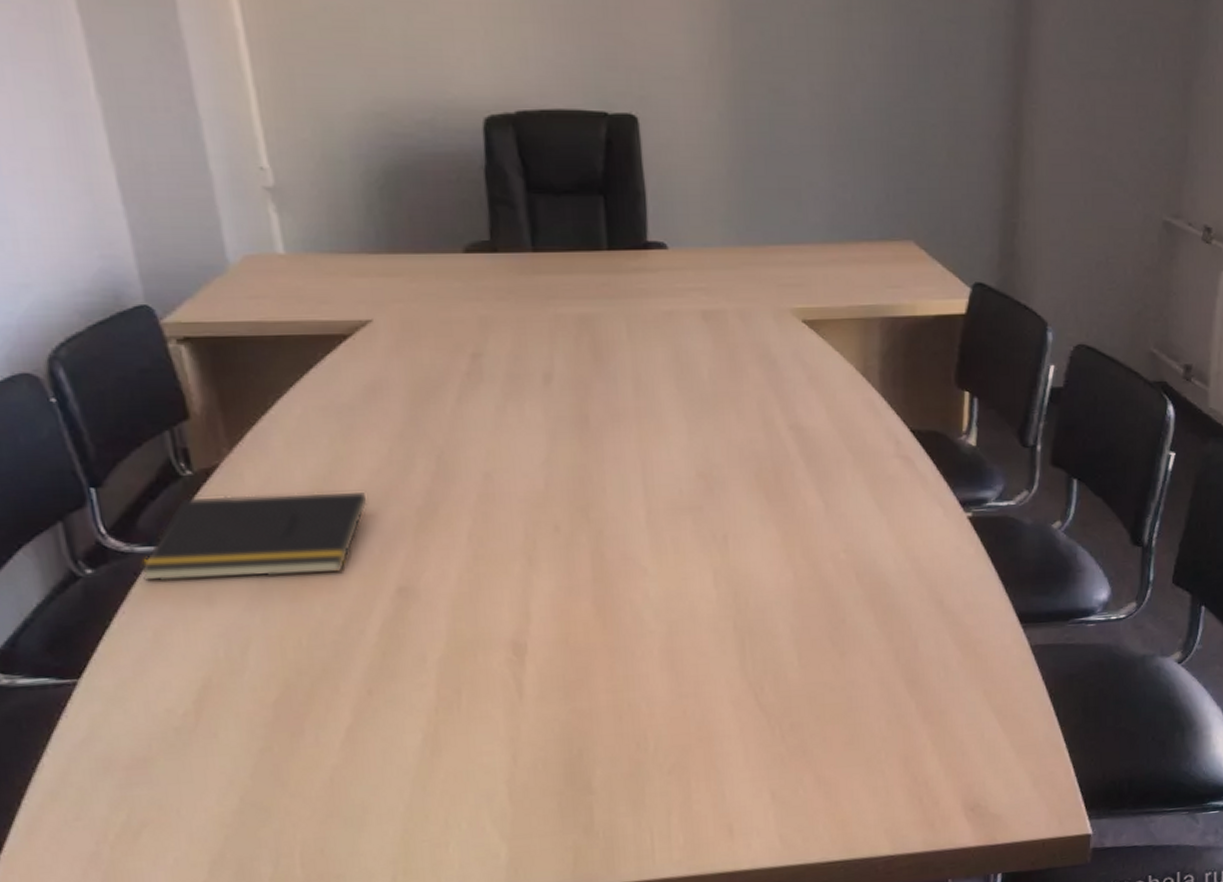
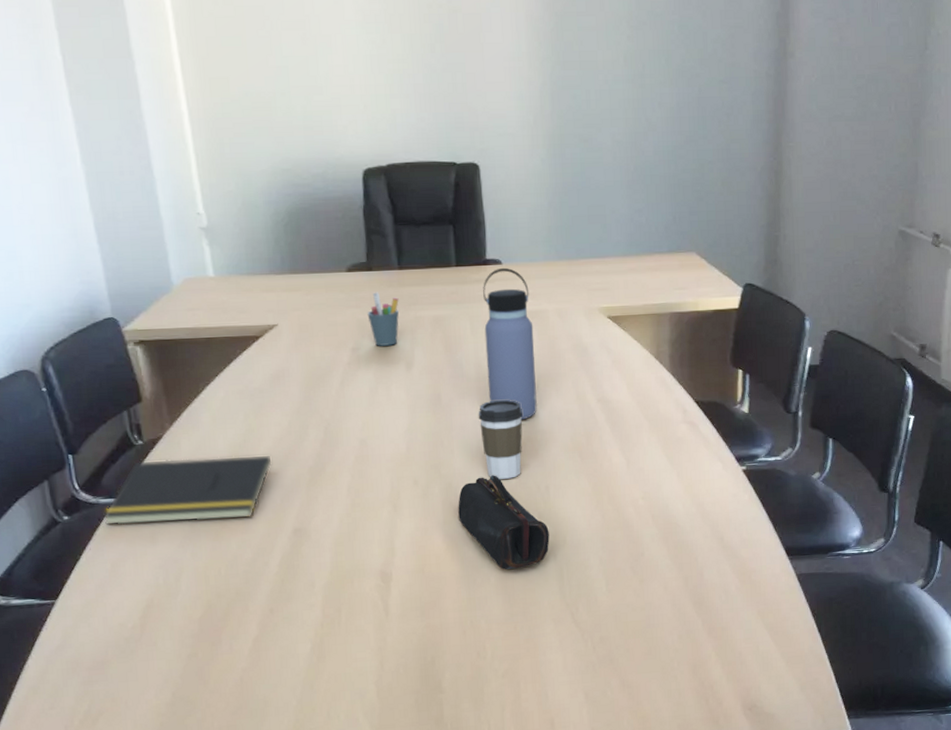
pen holder: none [491,280,534,352] -> present [367,292,399,346]
pencil case: none [611,520,728,641] -> present [458,475,550,570]
coffee cup: none [637,423,695,526] -> present [478,399,524,479]
water bottle: none [643,253,713,451] -> present [483,267,537,421]

